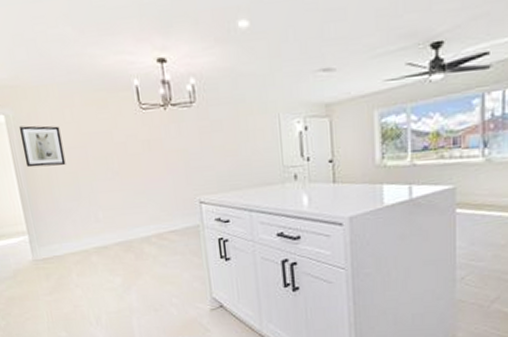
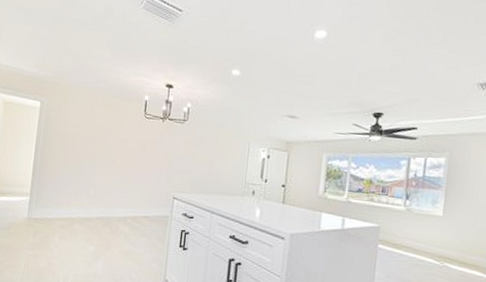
wall art: present [18,125,66,168] -> none [45,112,80,147]

